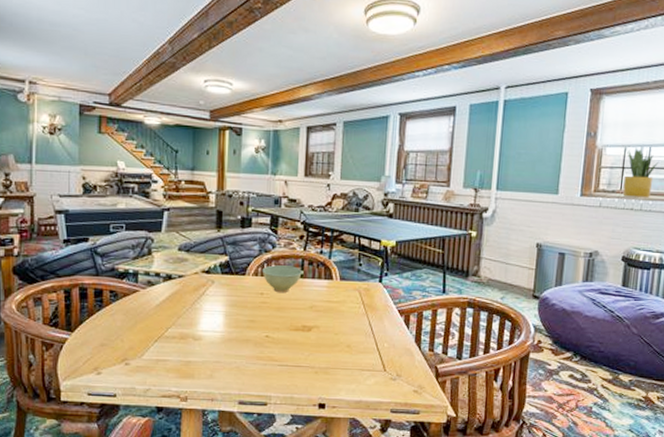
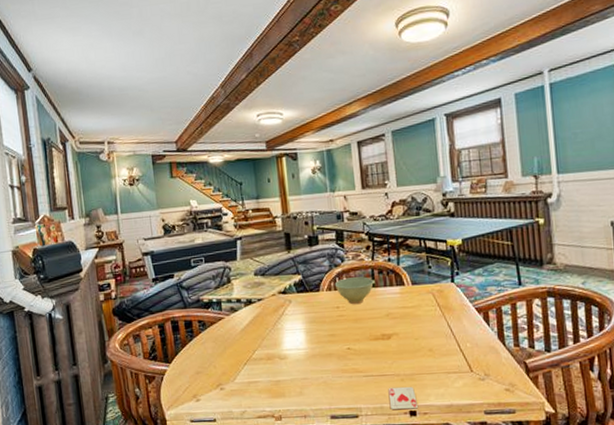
card: none [300,379,329,402] -> present [388,386,419,410]

